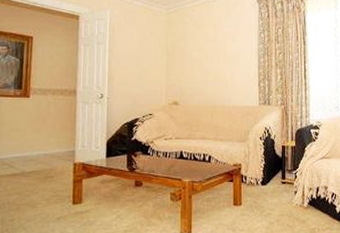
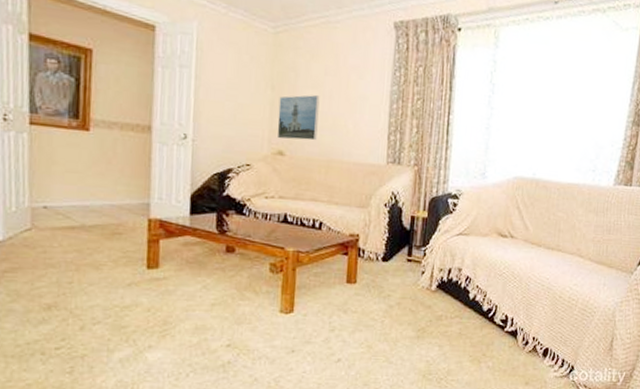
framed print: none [172,57,204,92] -> present [277,95,320,141]

